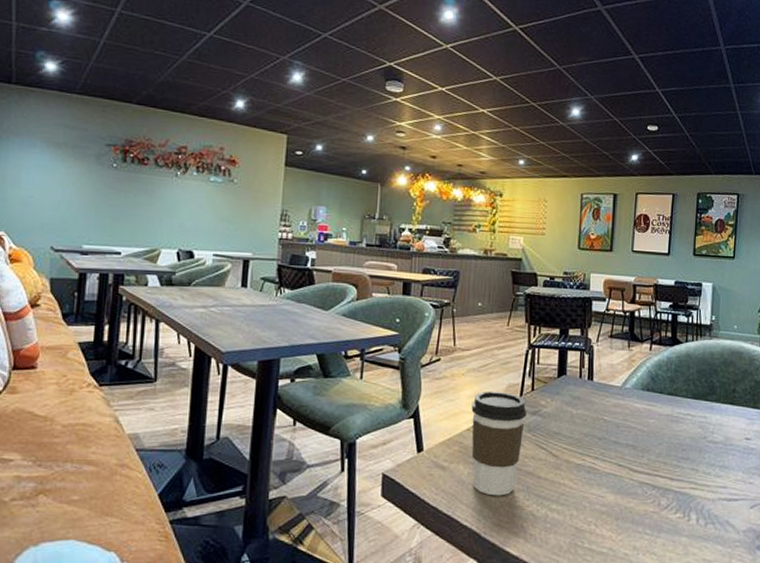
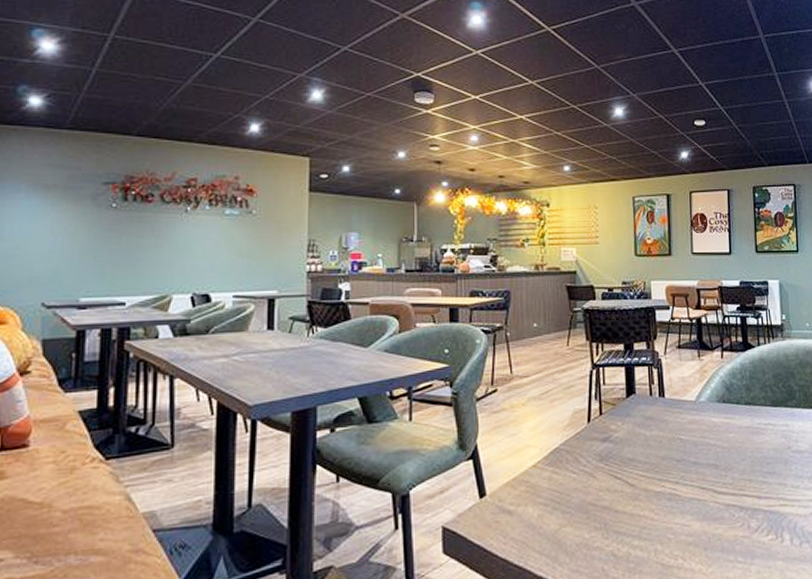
coffee cup: present [471,391,527,496] -> none [536,419,597,539]

